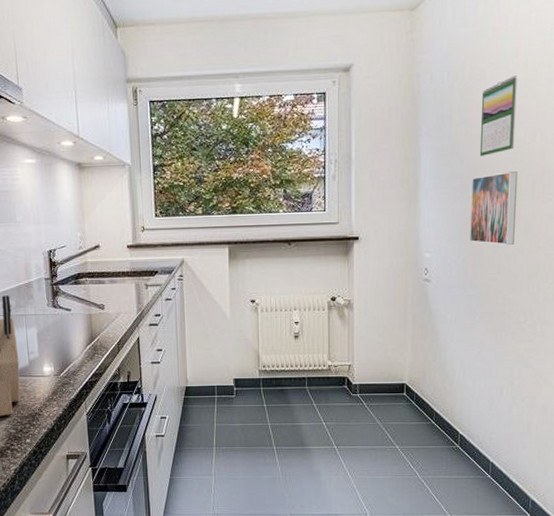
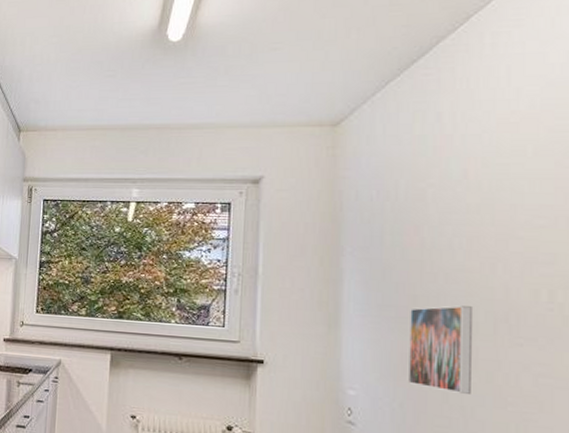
calendar: present [479,75,518,156] -> none [419,199,468,285]

